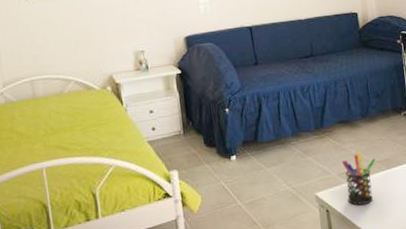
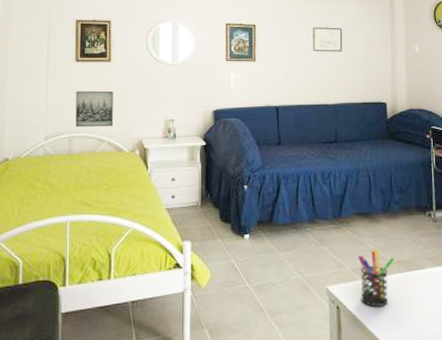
wall art: none [30,27,79,70] -> present [75,90,114,128]

